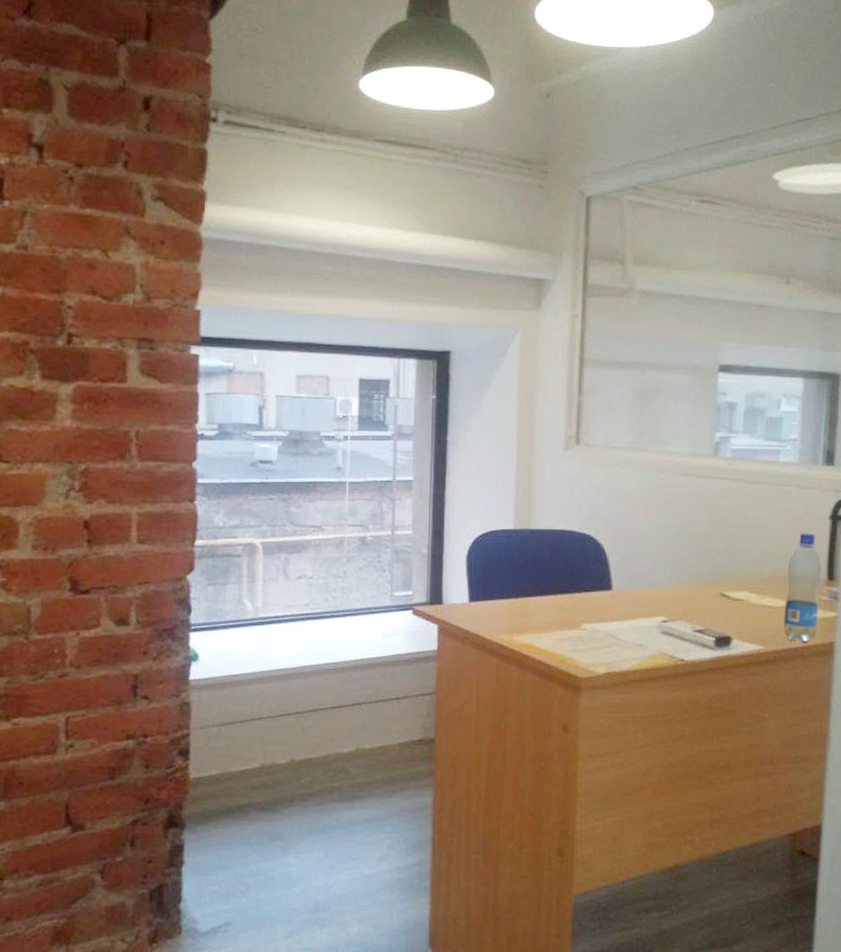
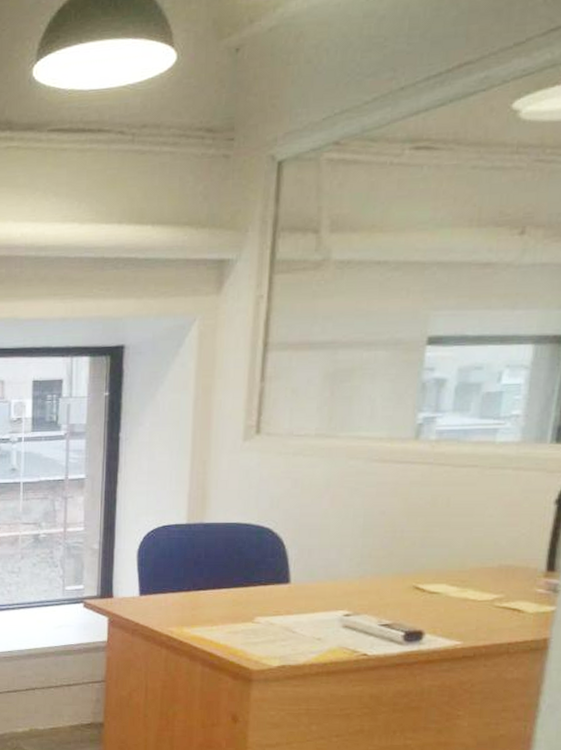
bottle: present [784,533,822,643] -> none [487,520,541,639]

